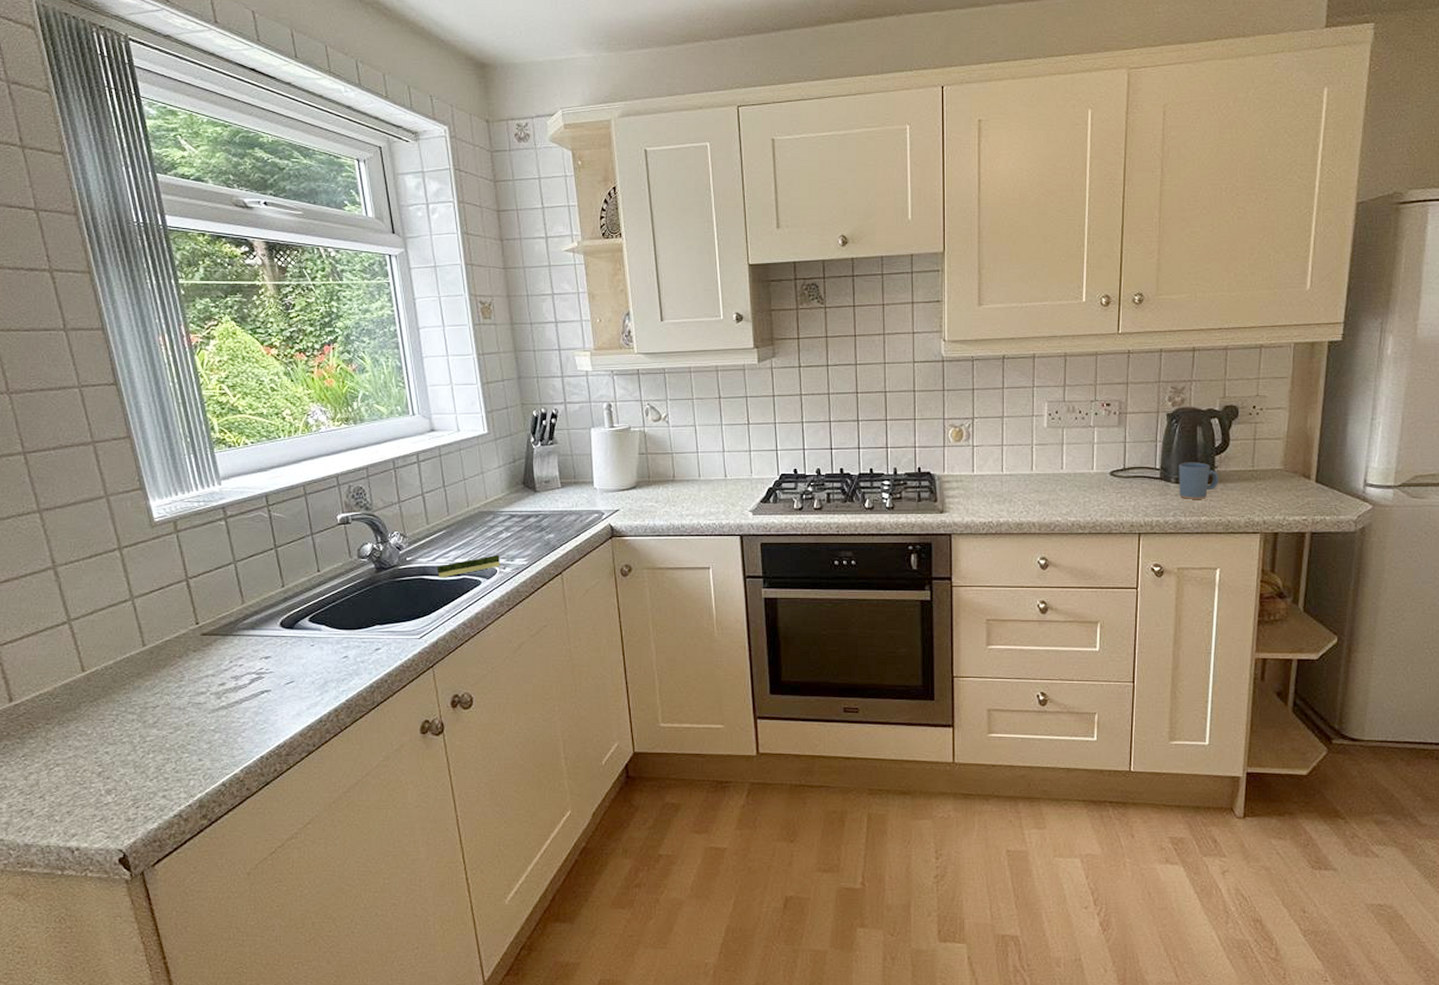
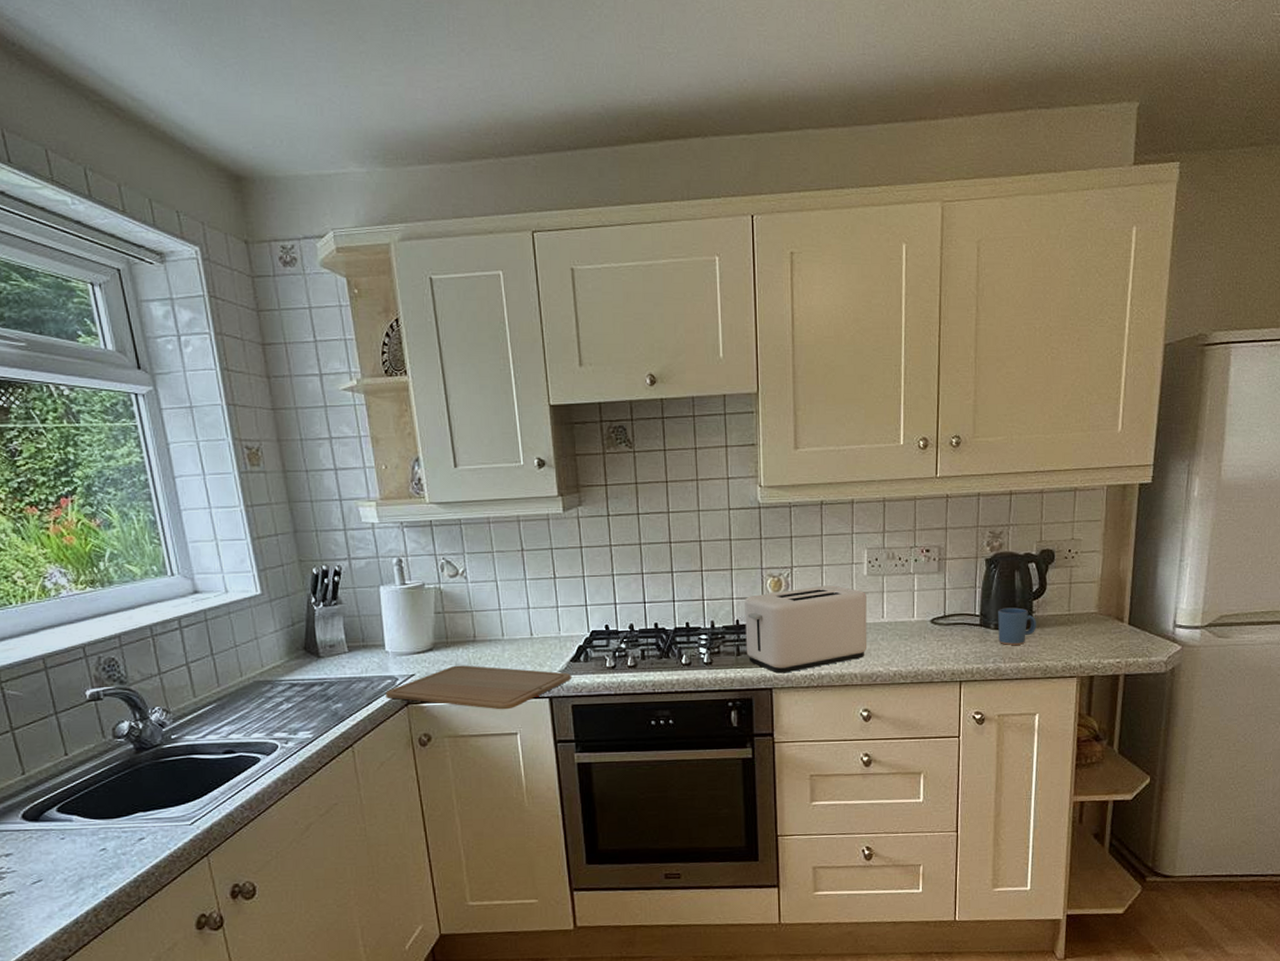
sponge: present [436,554,501,578] -> none [207,728,282,757]
chopping board: none [593,503,761,545] -> present [385,665,571,710]
toaster: none [926,436,1046,520] -> present [744,585,868,674]

